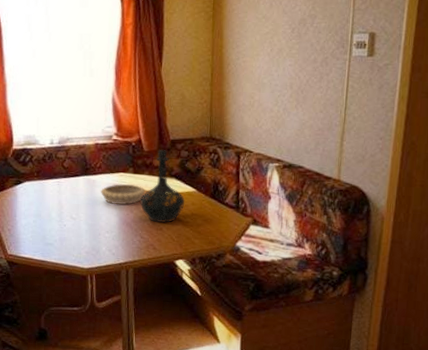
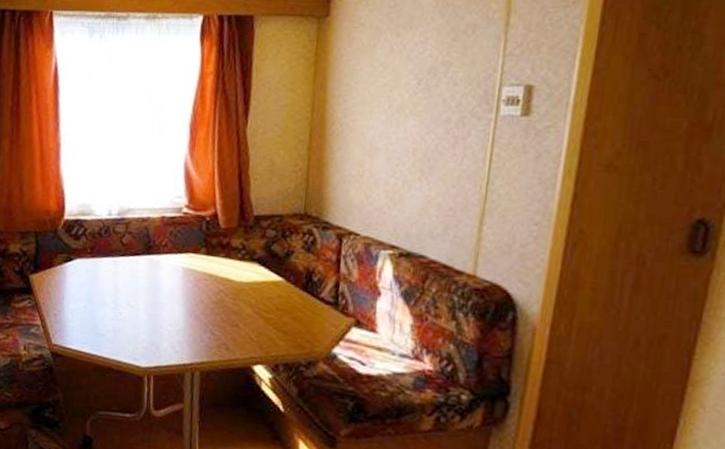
decorative bowl: present [101,184,145,205] -> none [165,267,220,293]
bottle: present [140,149,185,224] -> none [213,226,269,319]

